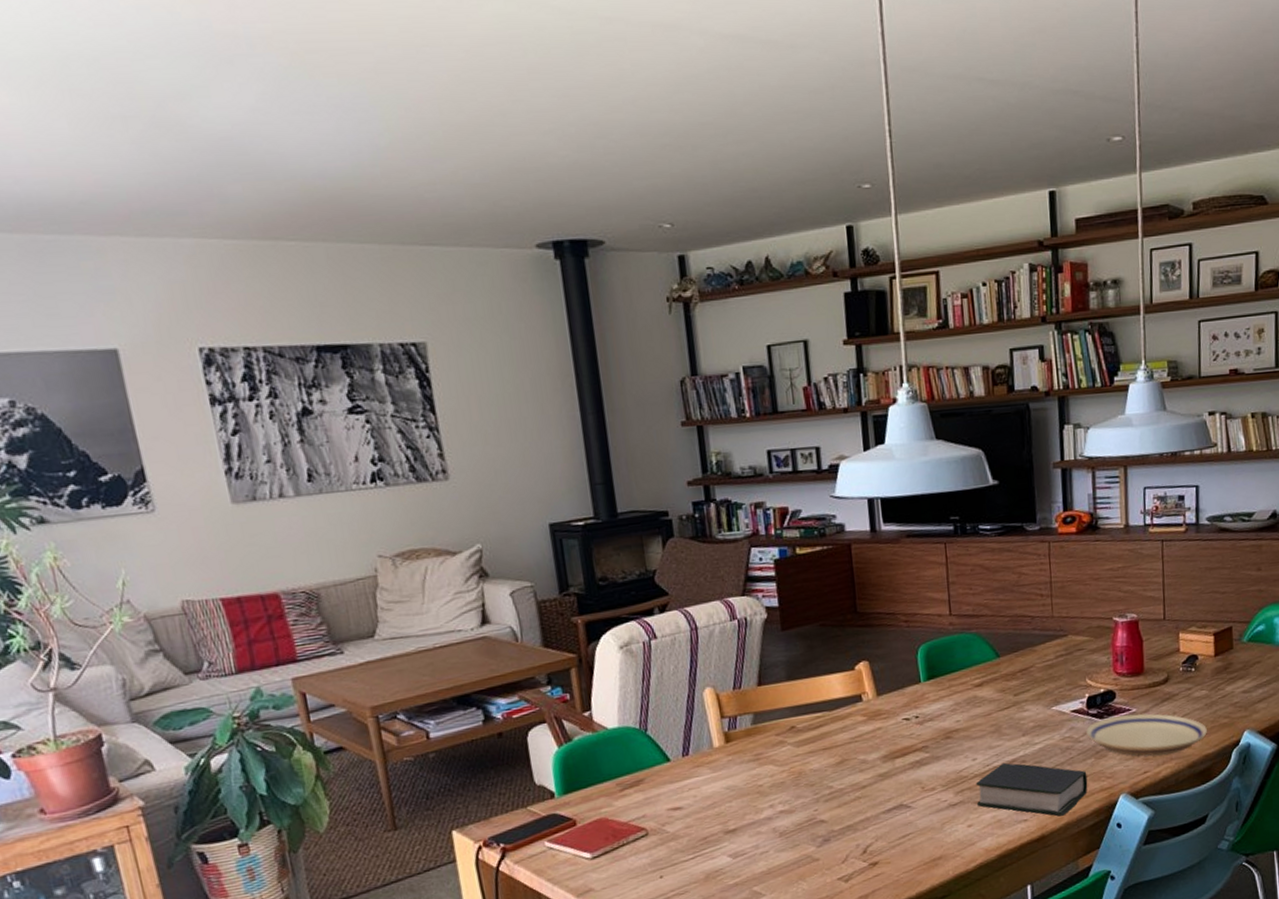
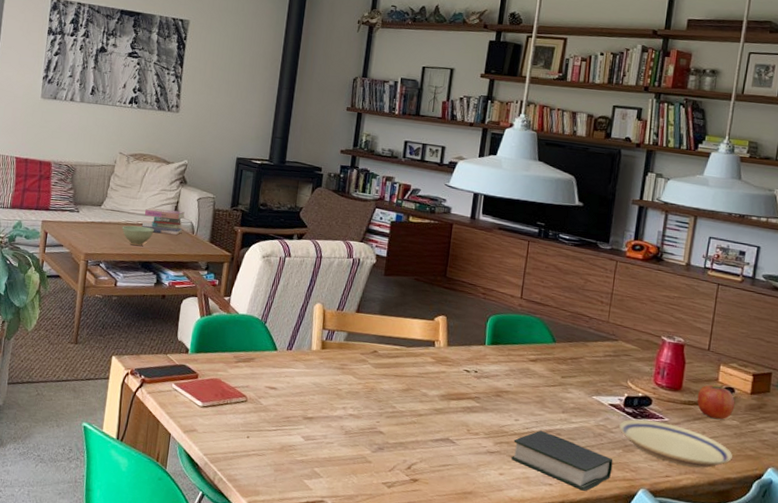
bowl: none [413,648,461,679] -> present [122,225,154,246]
books: none [439,614,501,654] -> present [141,207,185,236]
fruit: none [1161,653,1201,695] -> present [697,384,735,420]

